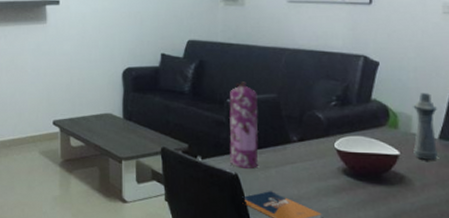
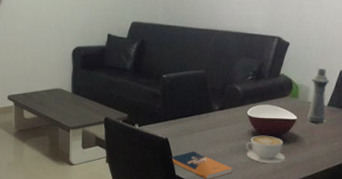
gas cylinder: present [229,81,259,168] -> none [162,59,189,133]
coffee cup: none [335,173,391,210] -> present [245,135,286,163]

